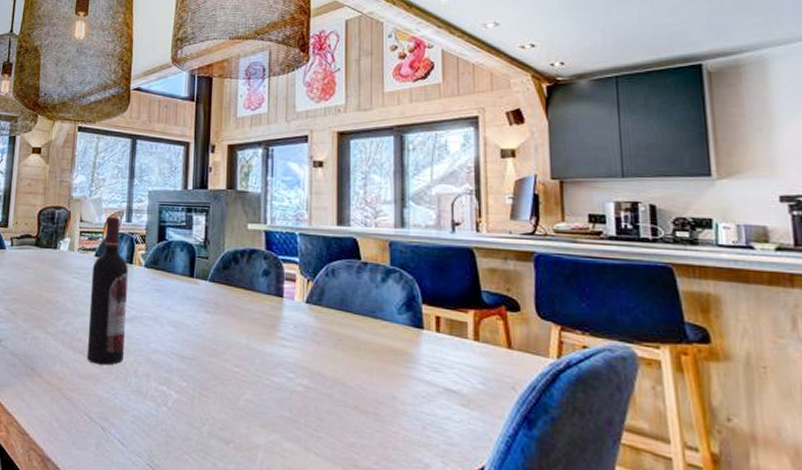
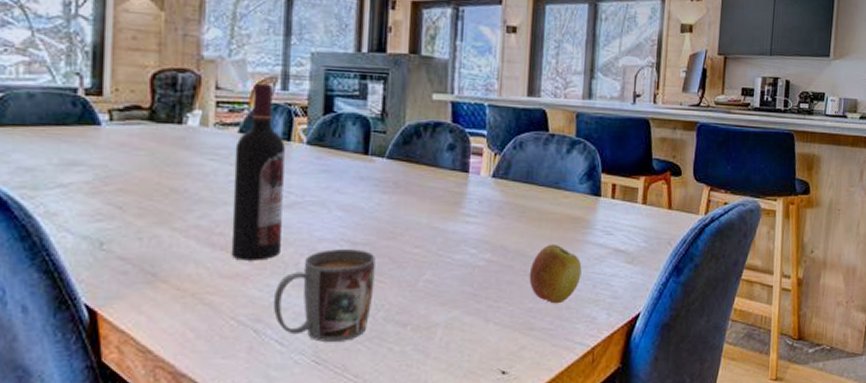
mug: none [116,361,201,450] -> present [273,249,376,343]
apple: none [349,375,408,443] -> present [529,244,582,304]

